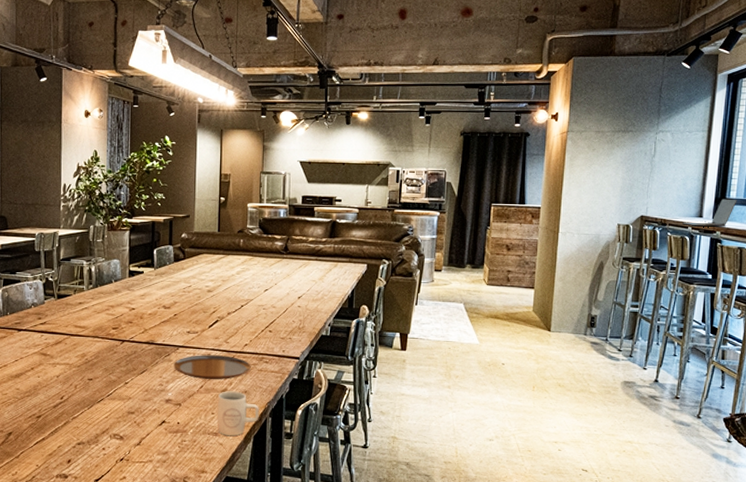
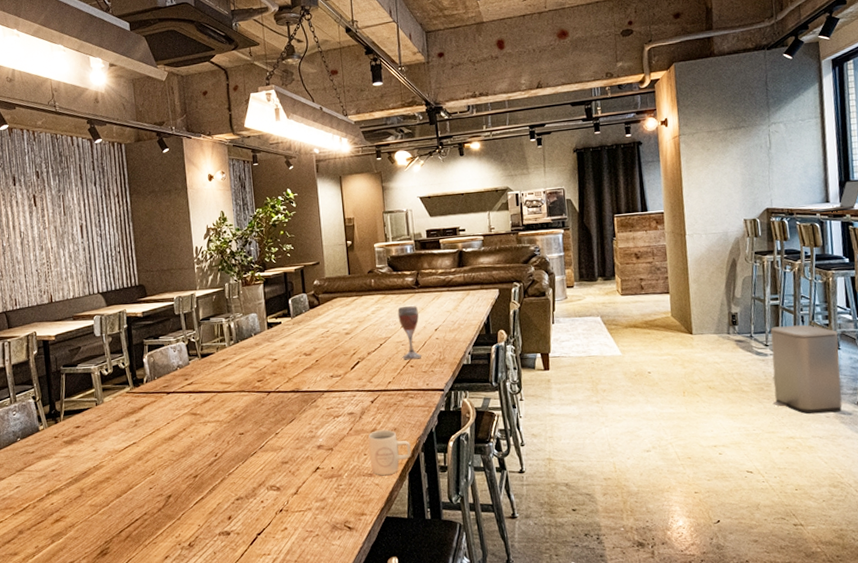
plate: present [173,355,251,379] -> none [321,395,398,422]
cup: none [262,271,284,325] -> present [397,306,422,360]
pedal bin: none [617,333,690,422] -> present [770,324,842,414]

